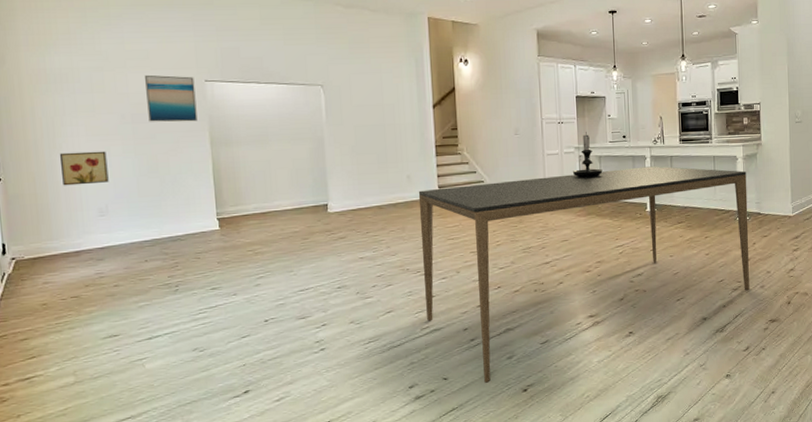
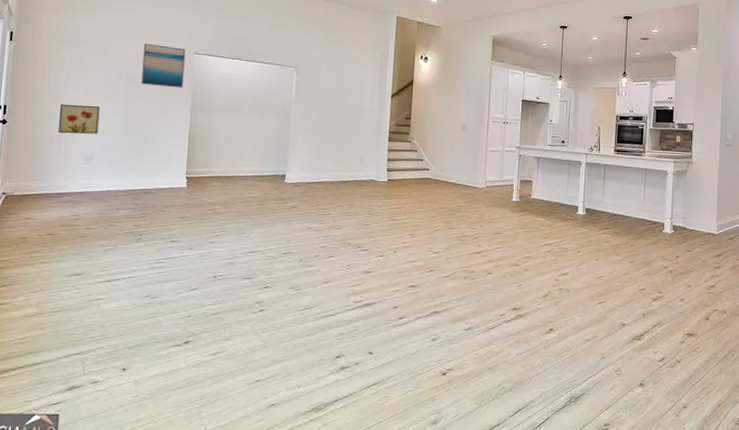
dining table: present [418,166,750,383] -> none [361,171,675,362]
candle holder: present [572,132,603,178] -> none [511,134,540,176]

